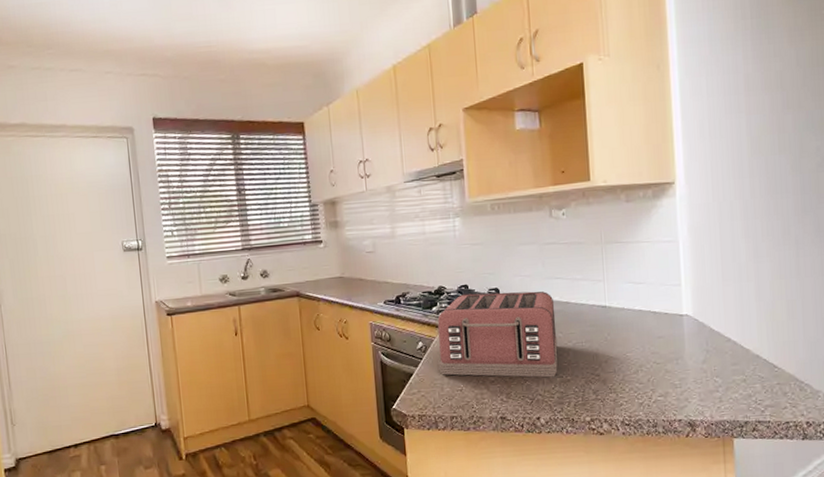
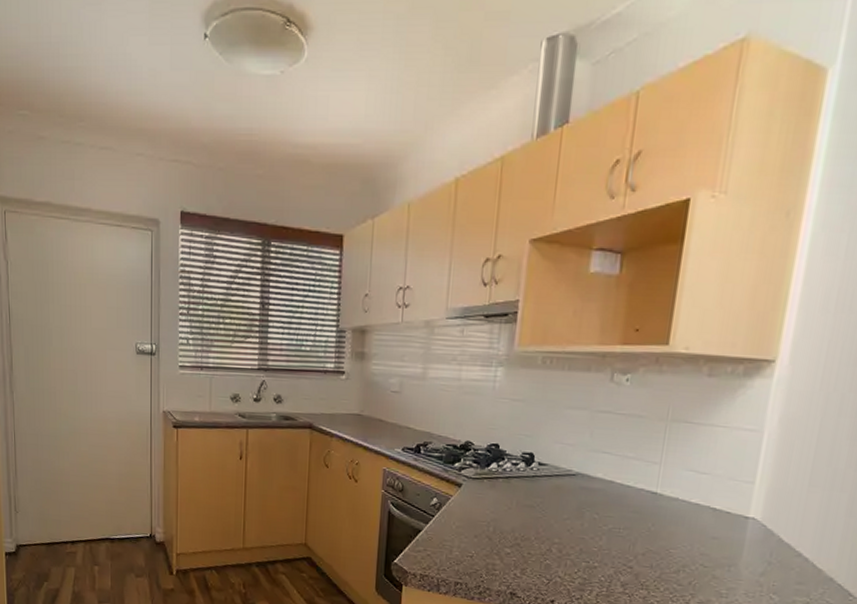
toaster: present [437,291,558,378] -> none [450,453,595,561]

